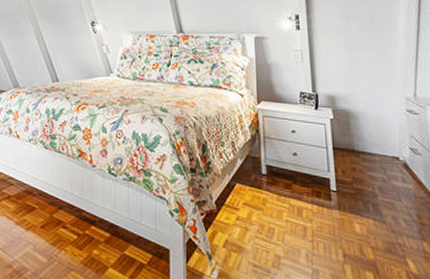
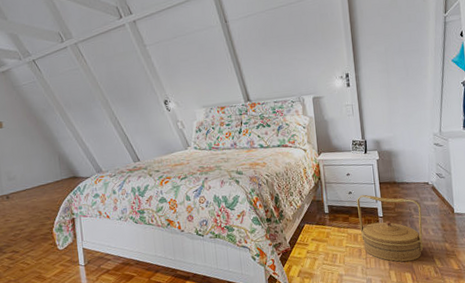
basket: none [303,159,391,257] -> present [357,194,423,262]

